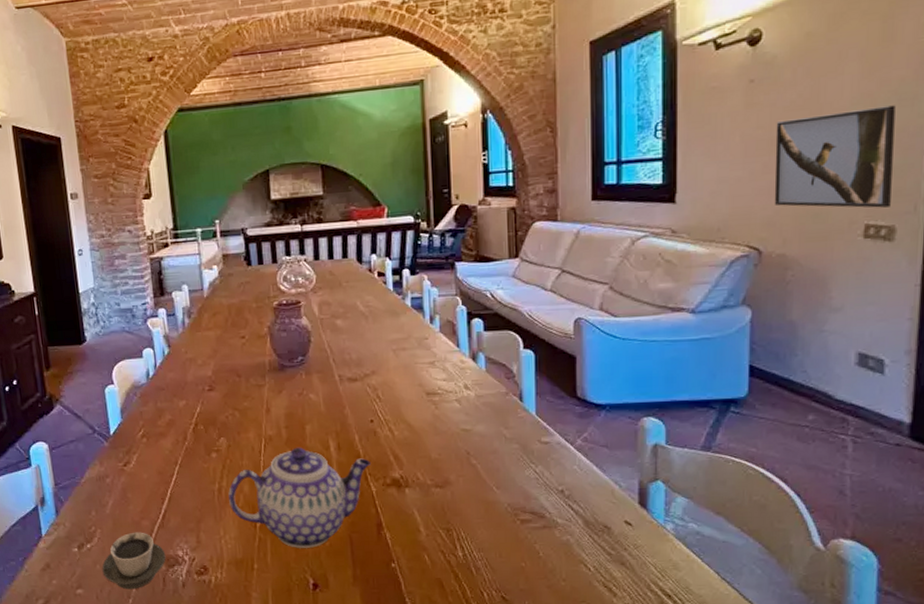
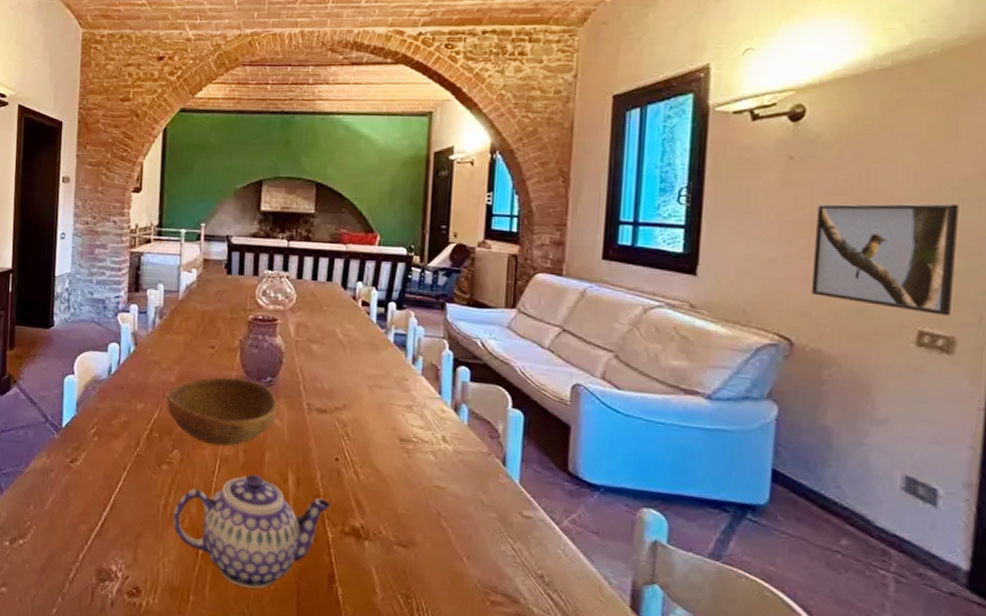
cup: present [102,532,166,590] -> none [30,535,99,599]
bowl: none [206,362,312,428] -> present [167,377,278,447]

